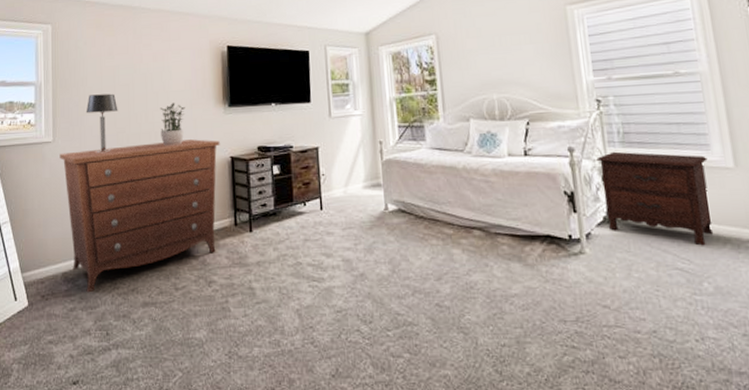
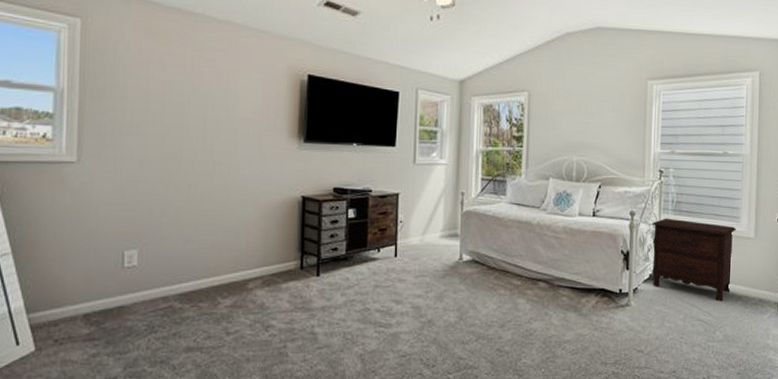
dresser: present [59,139,220,293] -> none [86,174,291,337]
table lamp: present [86,93,118,153] -> none [124,111,168,180]
potted plant: present [160,103,185,146] -> none [220,131,253,179]

